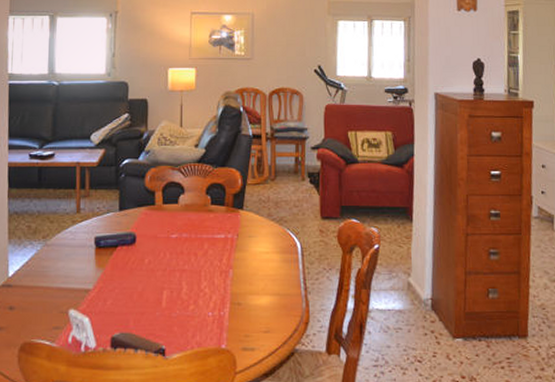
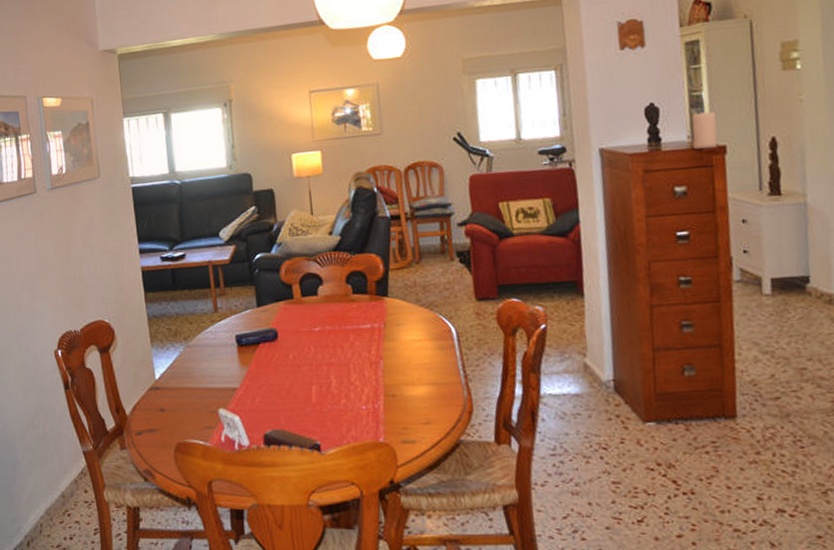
candle: none [508,71,528,103] -> present [691,111,718,151]

